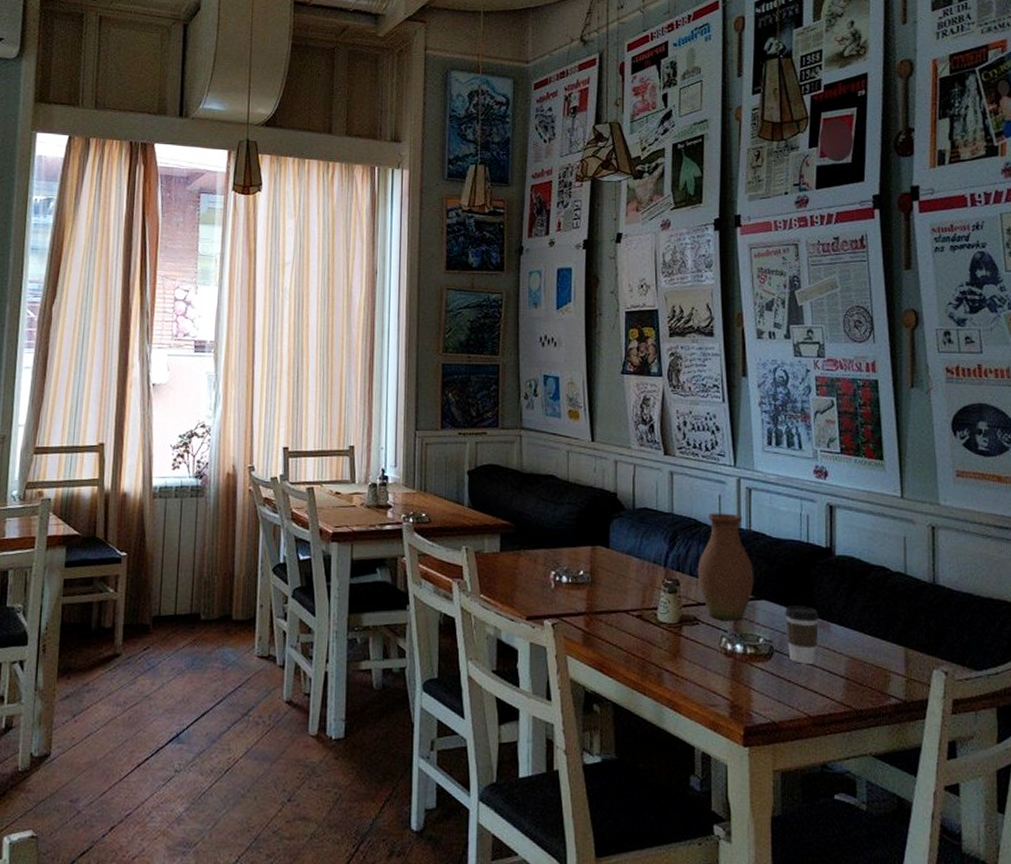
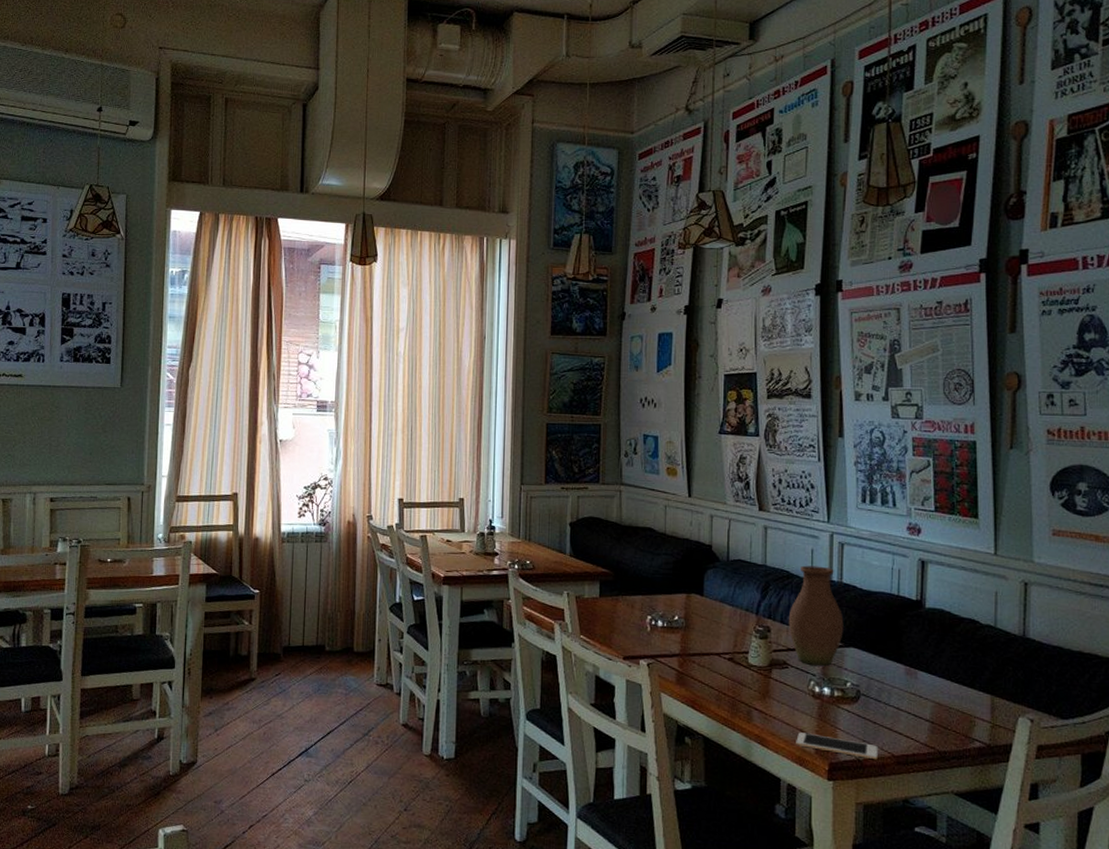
cell phone: none [709,694,794,722] -> present [796,732,878,760]
coffee cup: present [785,606,820,664] -> none [873,653,907,708]

